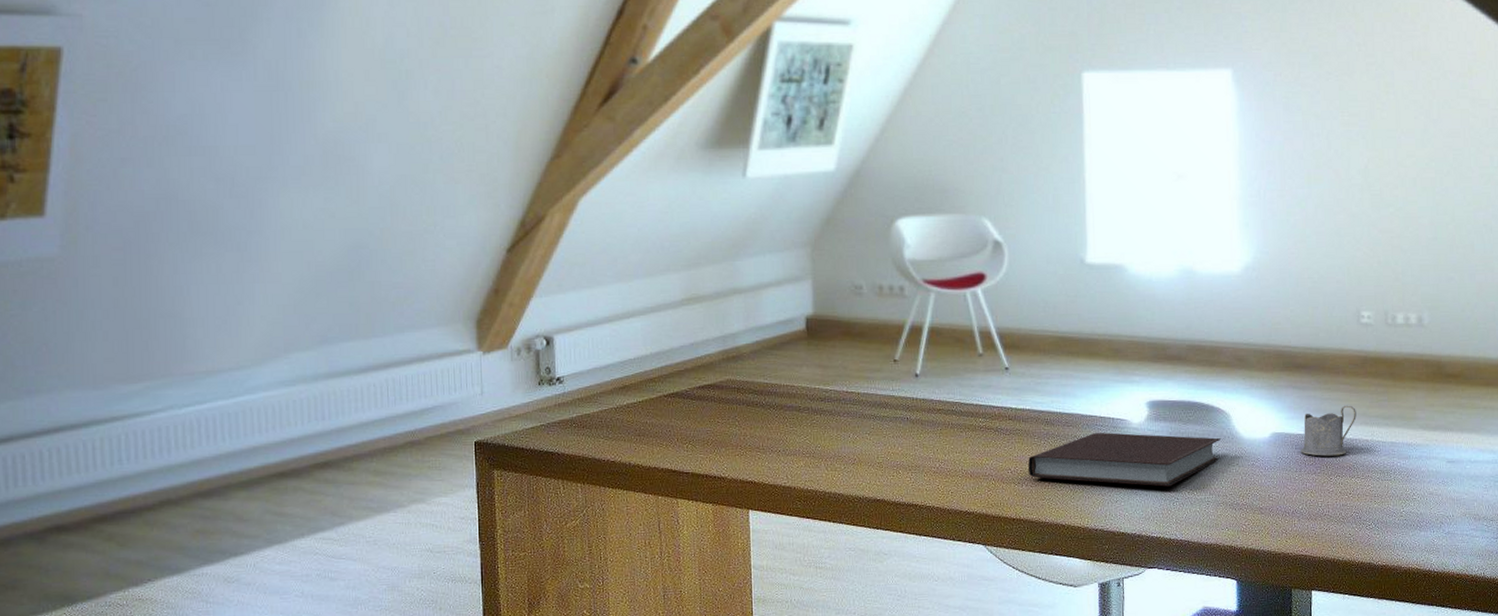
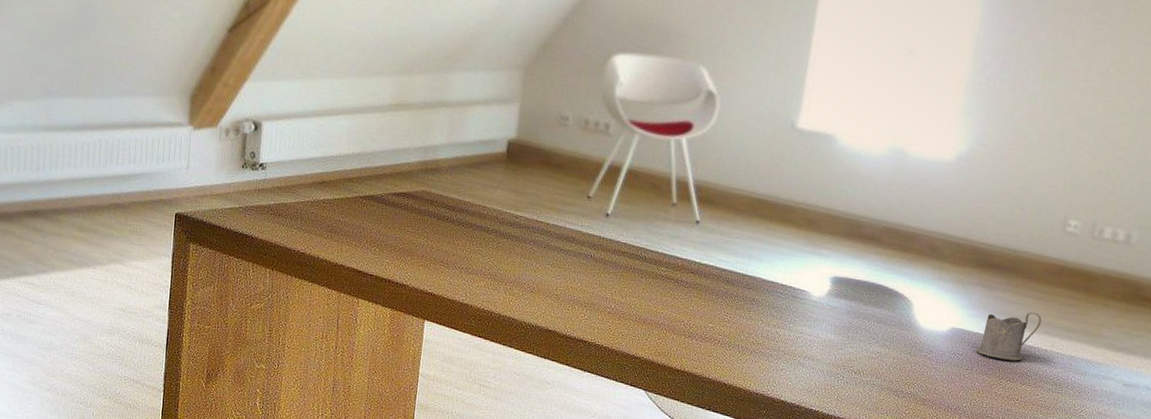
notebook: present [1028,432,1222,487] -> none [701,299,899,364]

